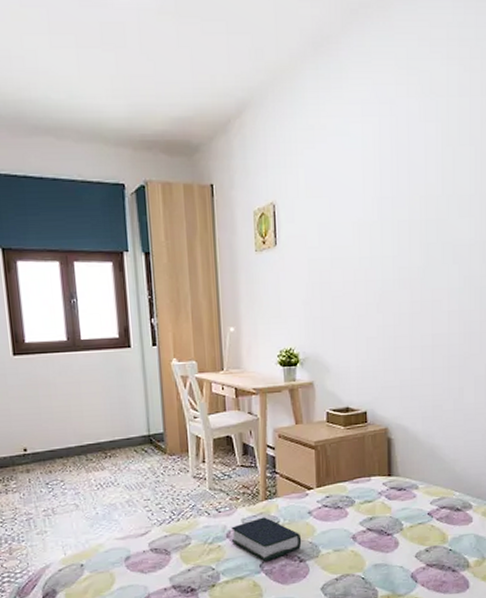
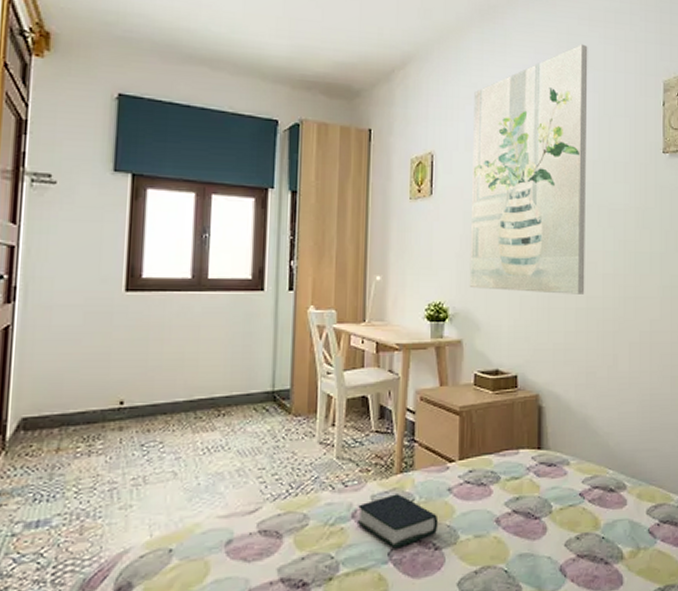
wall art: none [312,68,430,334] -> present [469,43,588,294]

